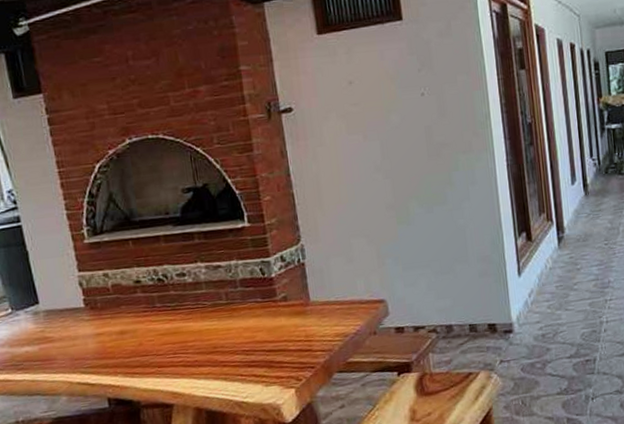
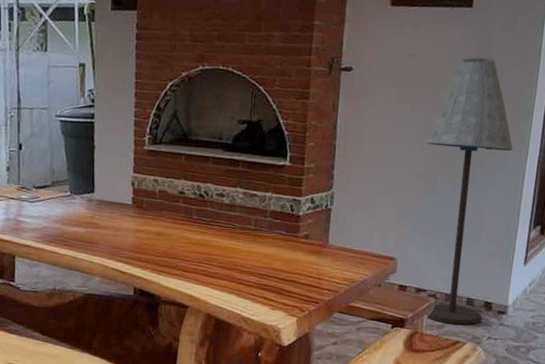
floor lamp: none [387,68,488,357] -> present [425,57,513,325]

